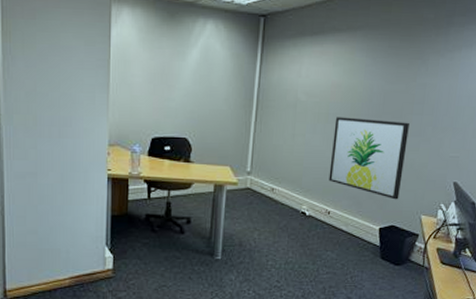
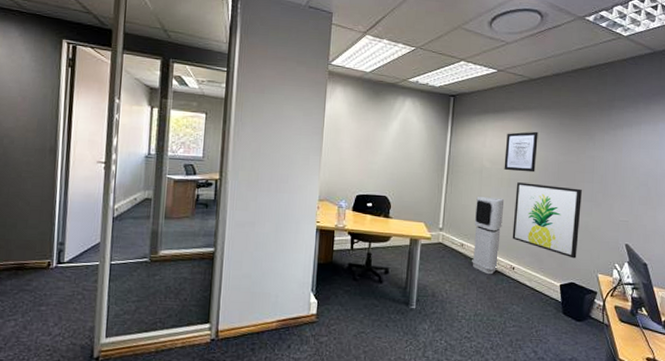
air purifier: none [283,135,321,221] -> present [472,197,505,275]
wall art: none [322,56,363,105] -> present [504,131,538,173]

